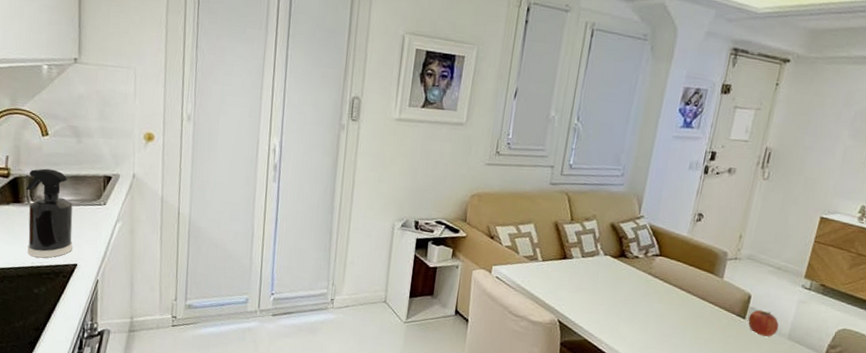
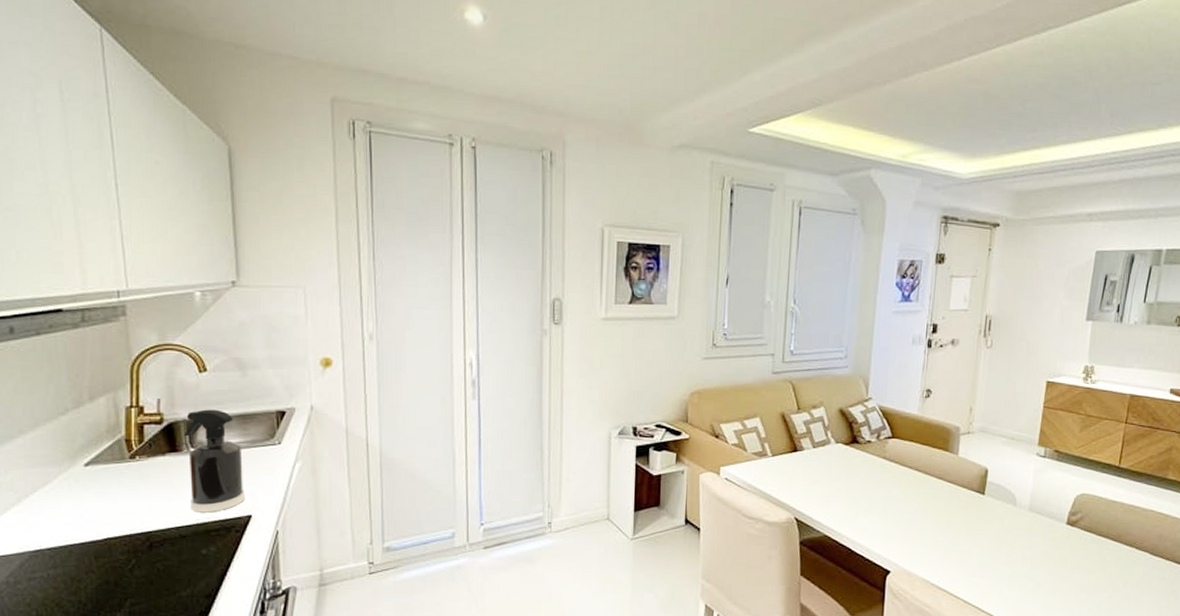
fruit: present [748,310,779,337] -> none [988,483,1019,511]

